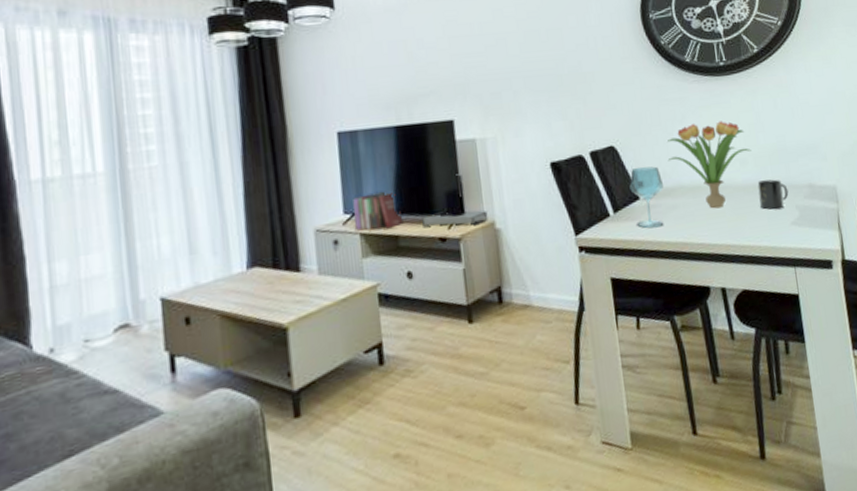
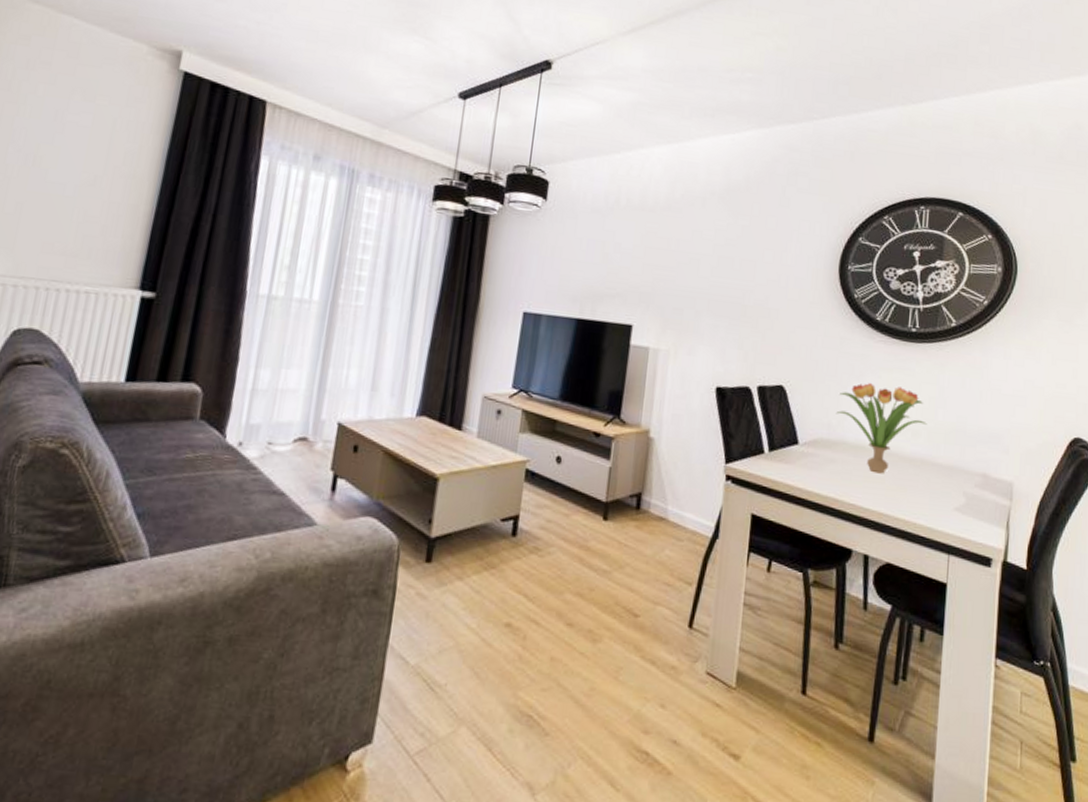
books: present [353,192,404,231] -> none [520,375,565,412]
speaker: present [422,174,488,229] -> none [581,376,645,430]
wine glass: present [629,166,664,229] -> none [790,412,827,477]
mug: present [757,179,789,210] -> none [925,457,959,491]

